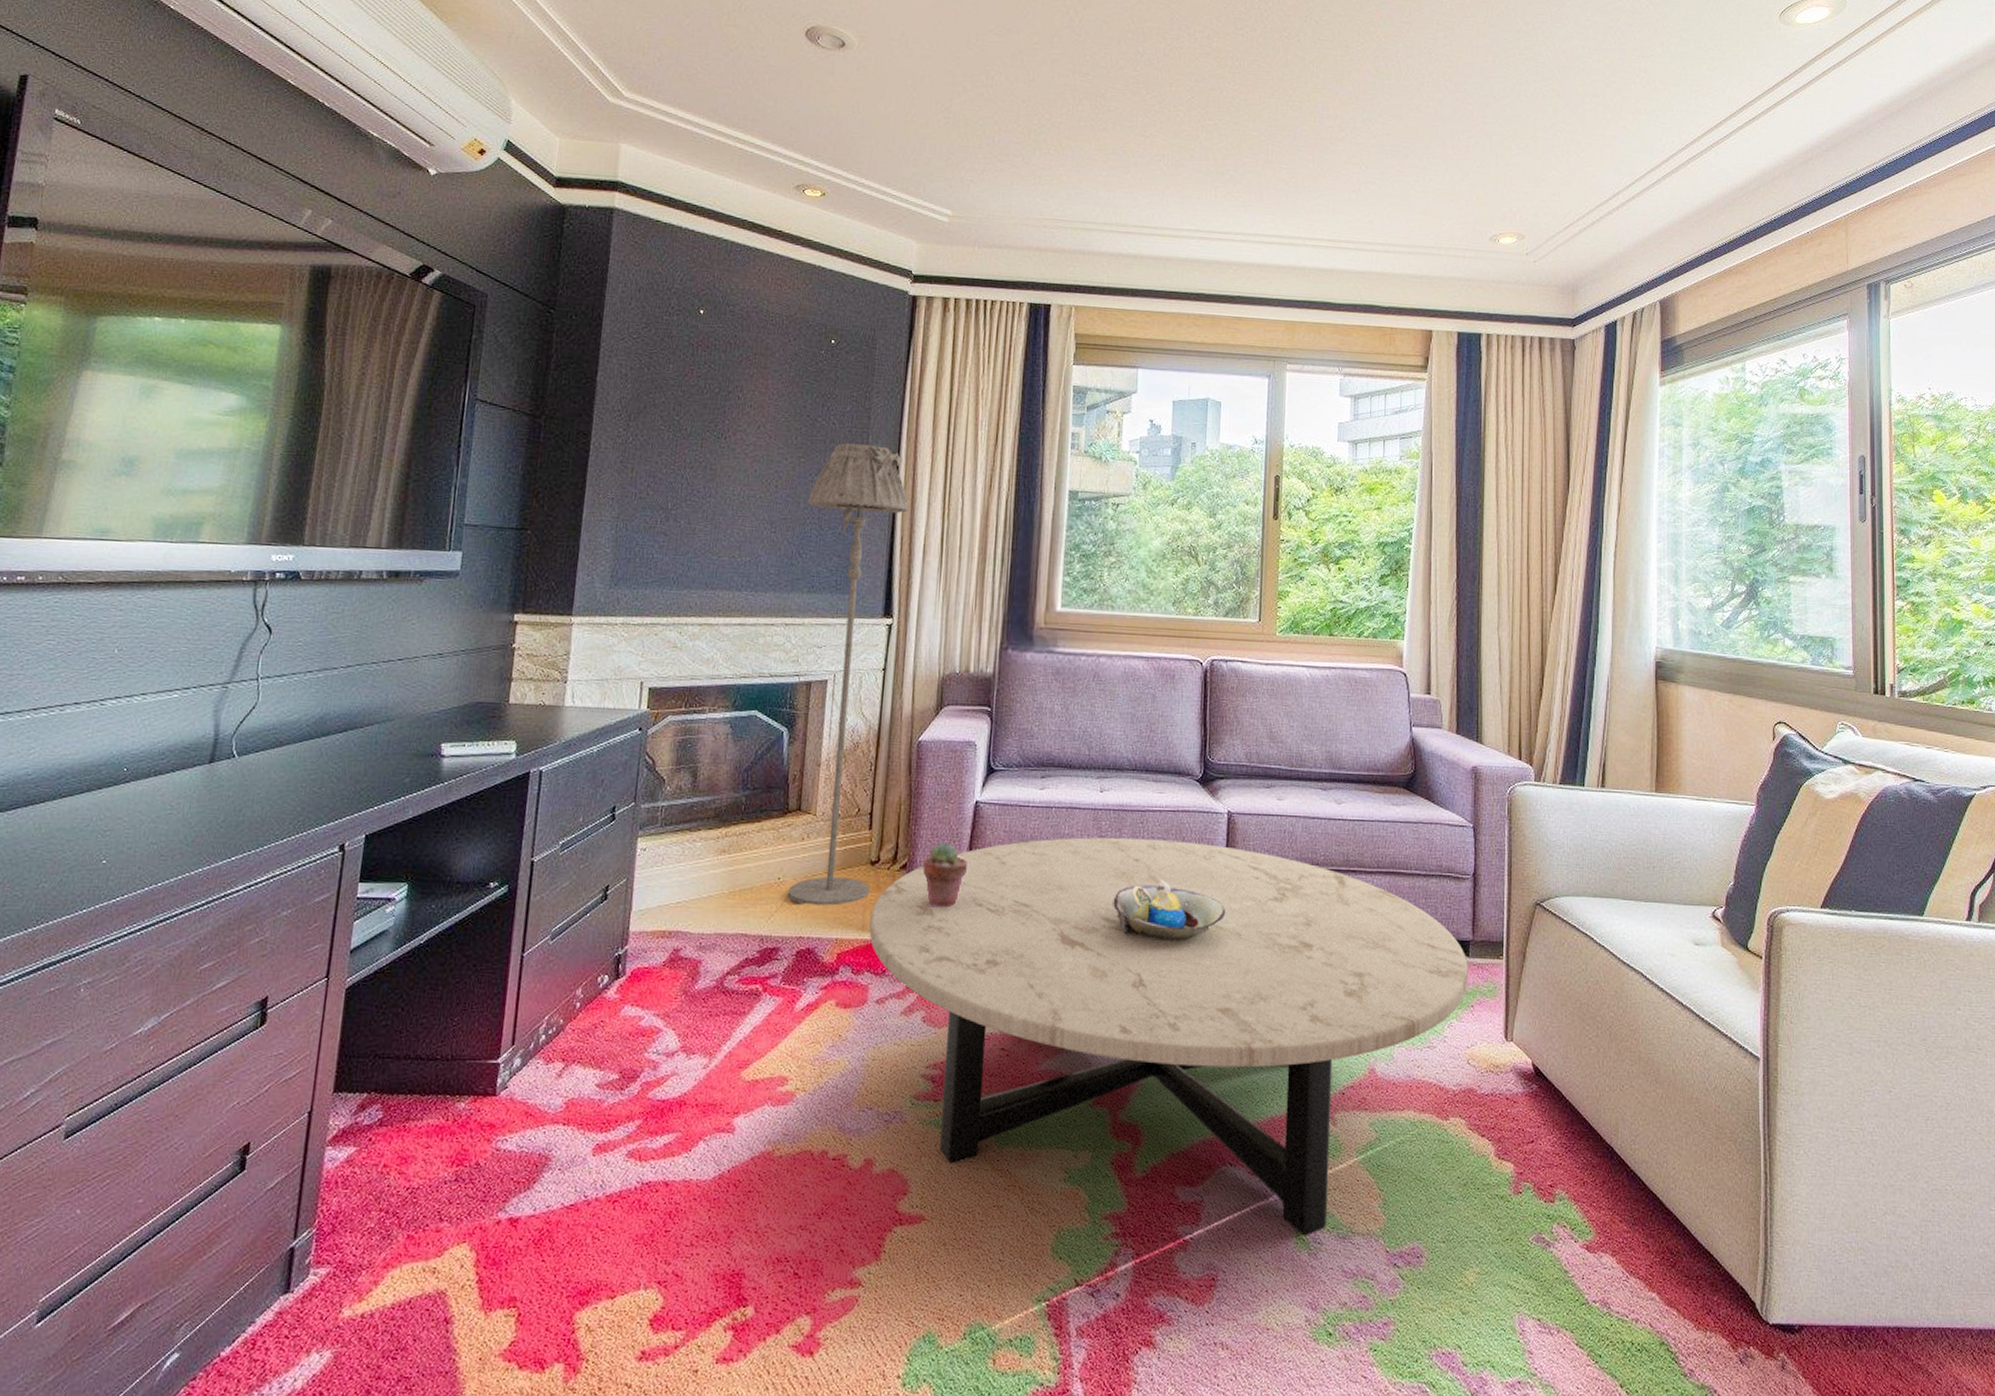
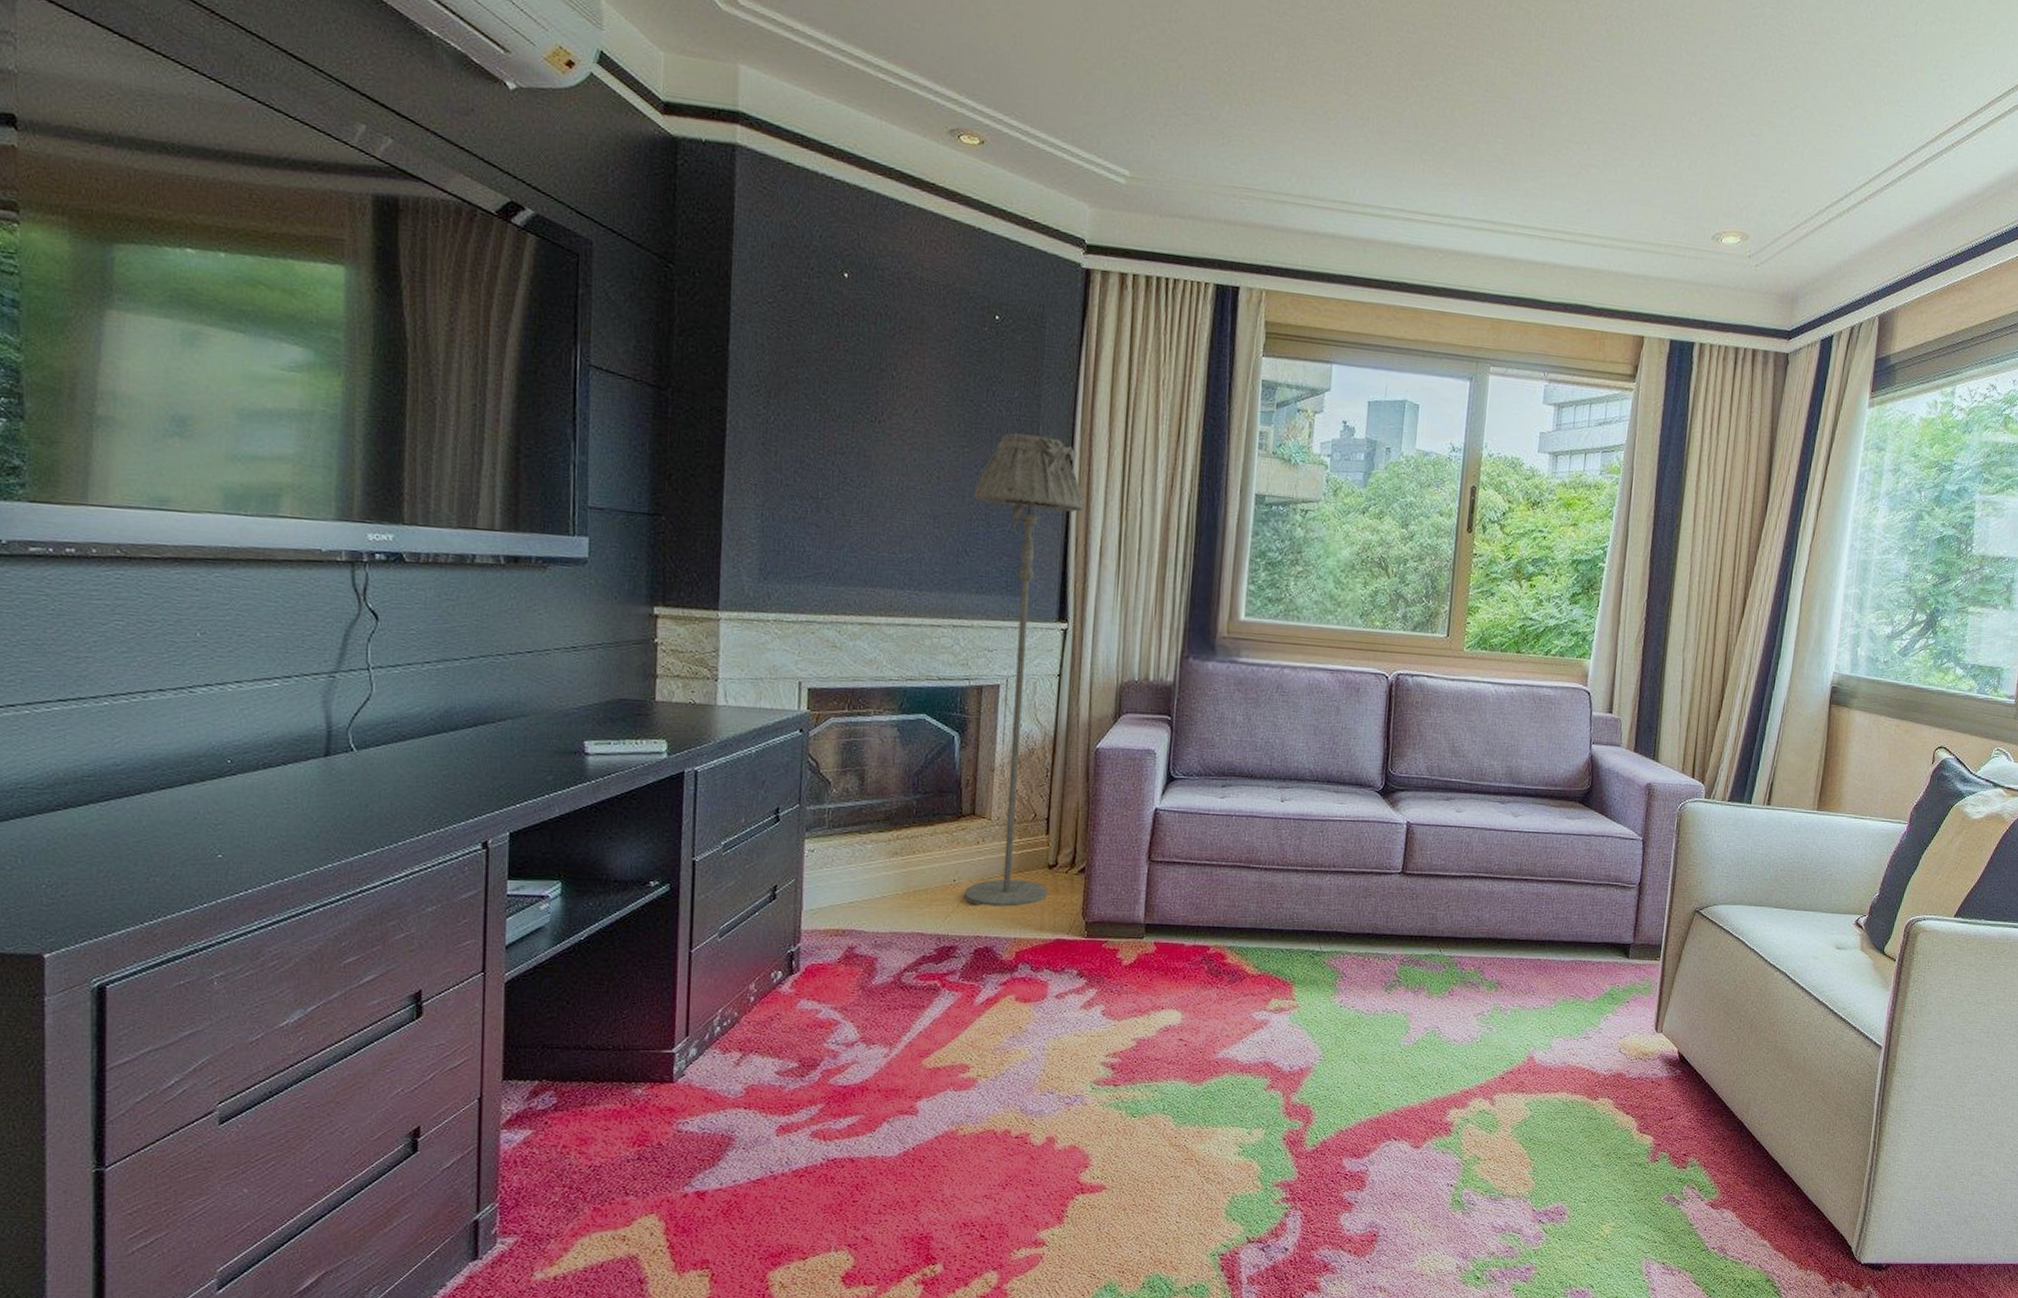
coffee table: present [869,837,1468,1235] -> none [1048,844,1627,1197]
potted succulent: present [922,842,969,908] -> none [1100,847,1148,910]
decorative bowl: present [1112,878,1226,940] -> none [1290,884,1401,941]

